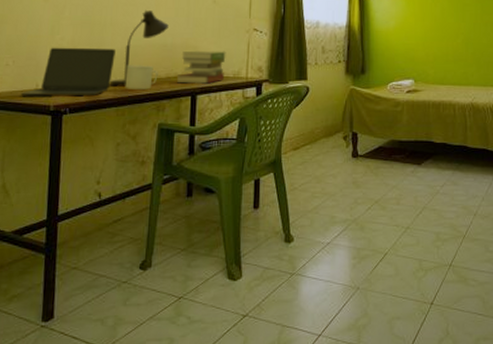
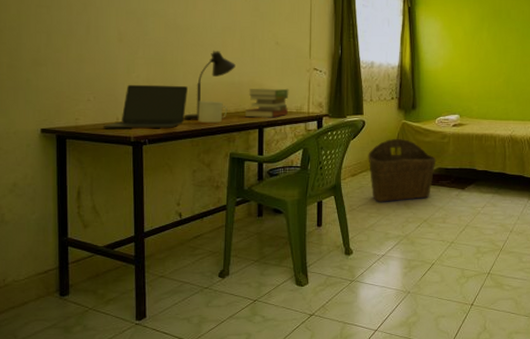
wicker basket: none [312,106,389,180] -> present [368,138,437,202]

